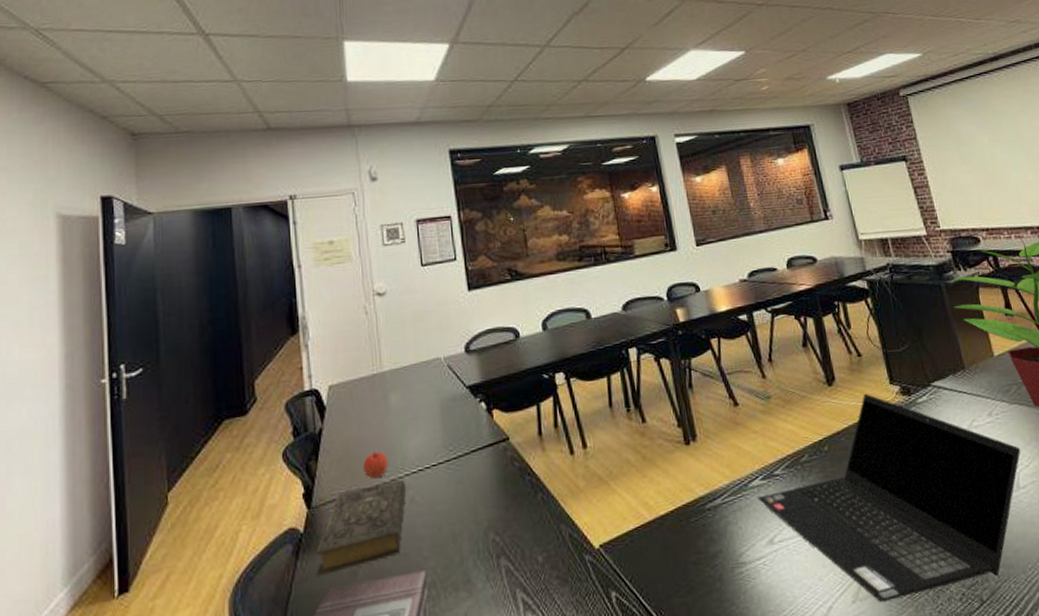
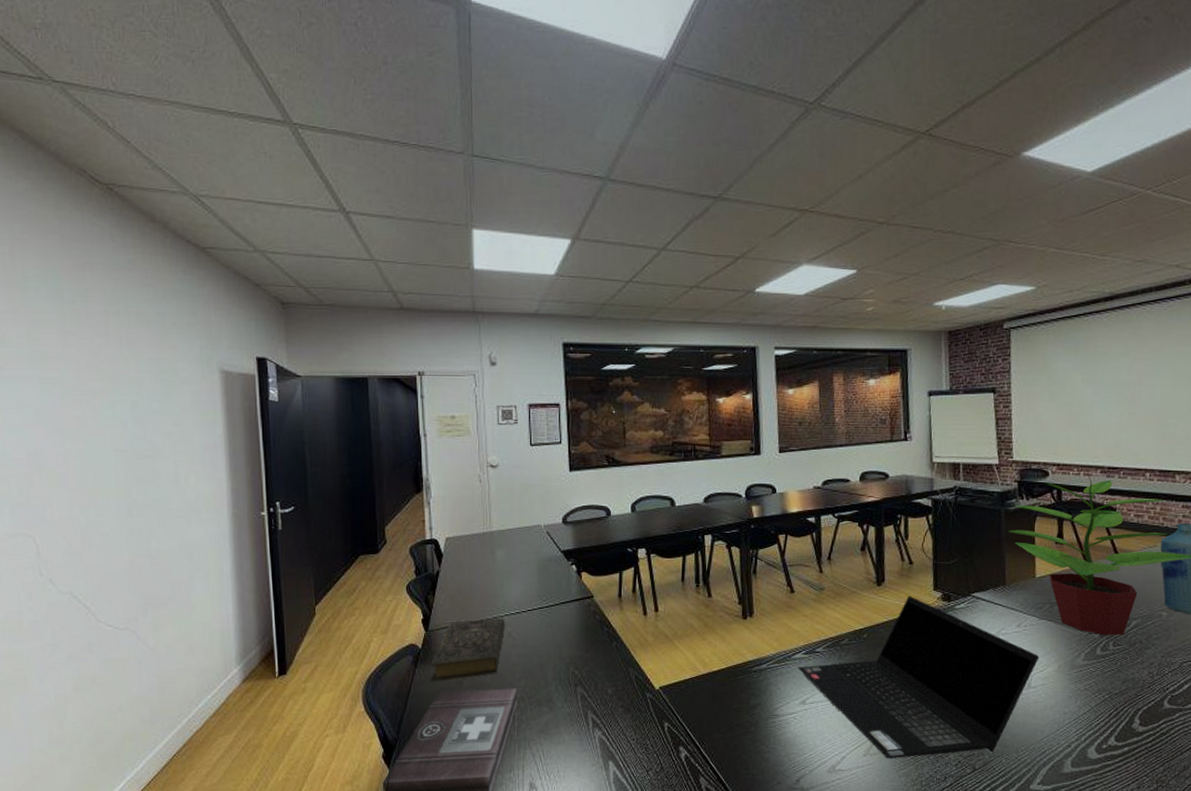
apple: present [362,451,389,479] -> none [471,594,492,615]

